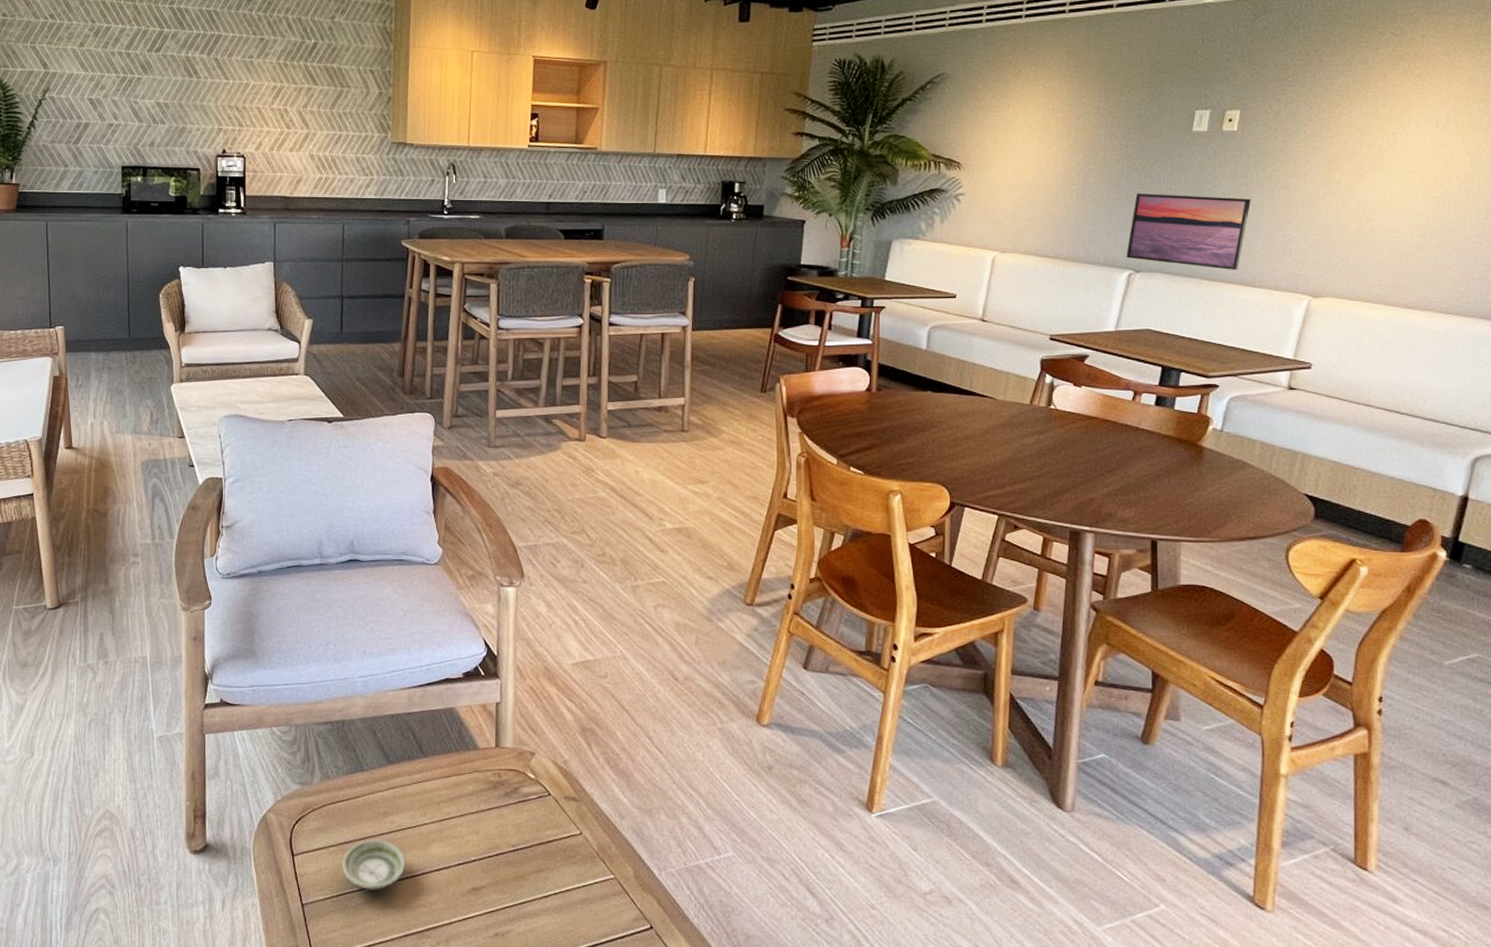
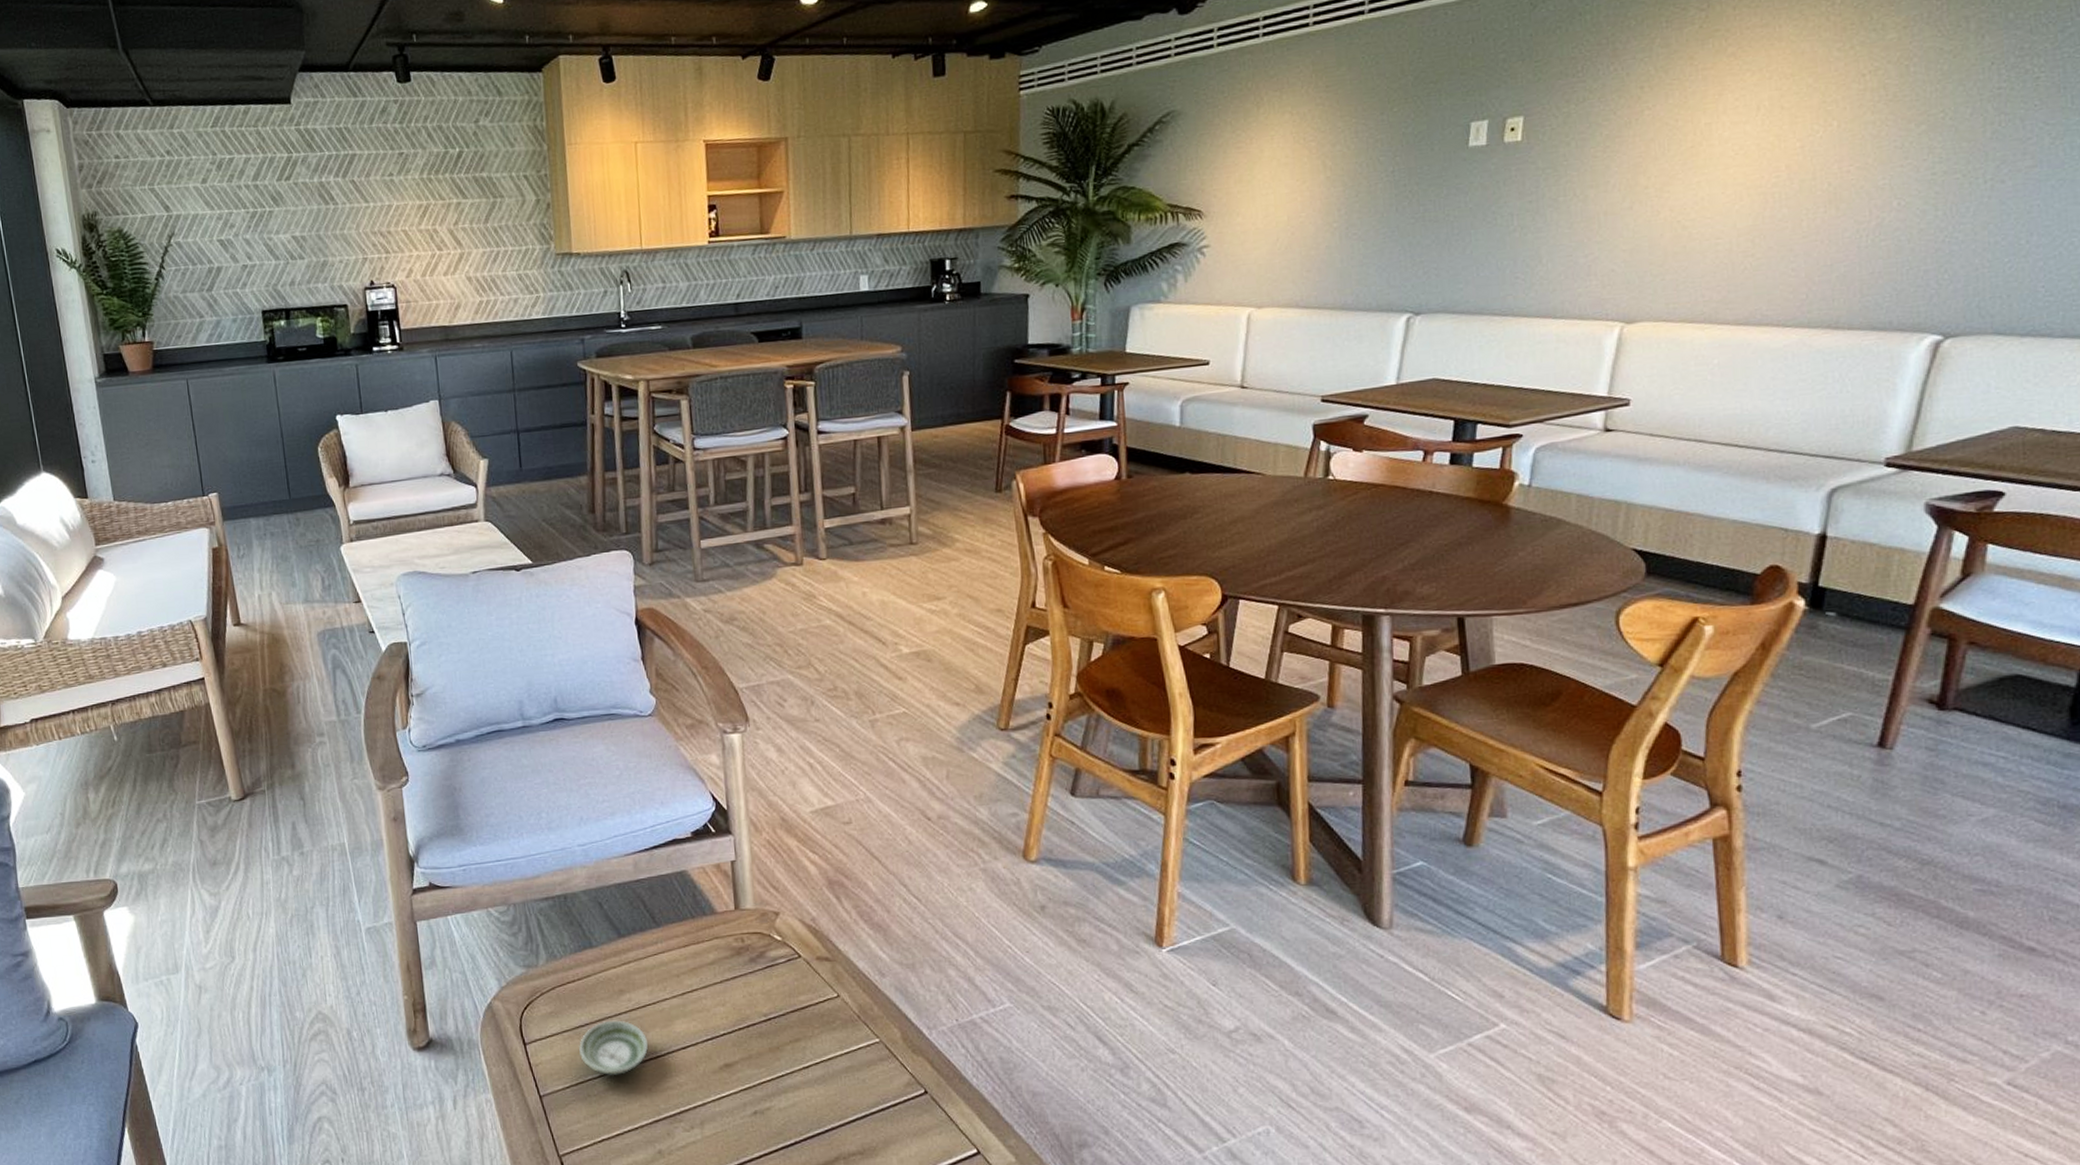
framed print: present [1126,192,1251,270] -> none [1402,217,1544,302]

